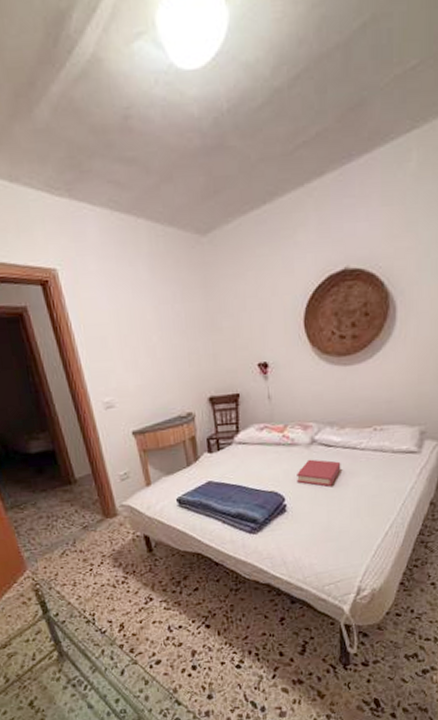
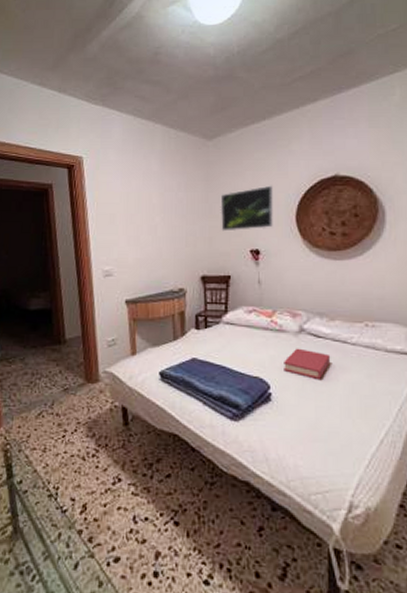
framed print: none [222,286,280,346] -> present [220,185,273,232]

